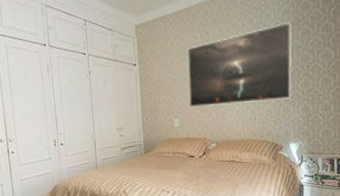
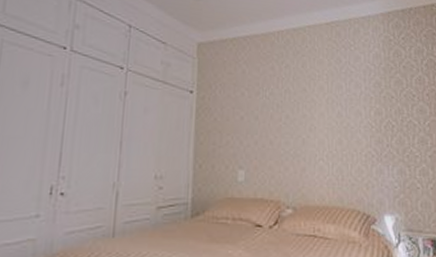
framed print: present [188,22,292,108] -> none [259,67,385,159]

